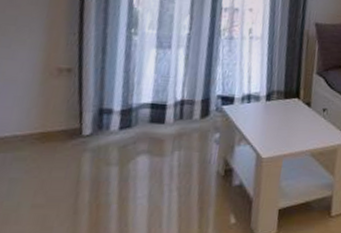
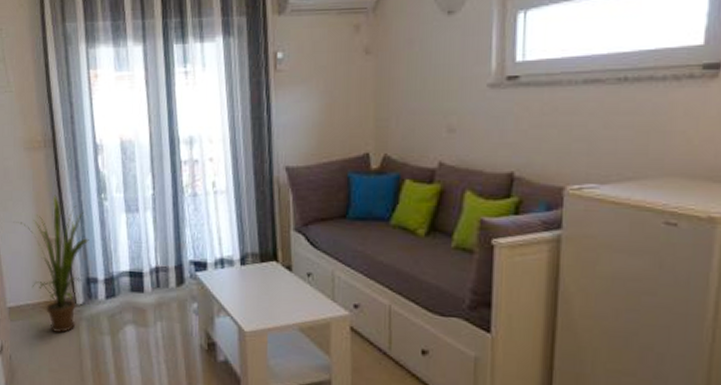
house plant: none [13,25,110,165] -> present [13,195,89,333]

